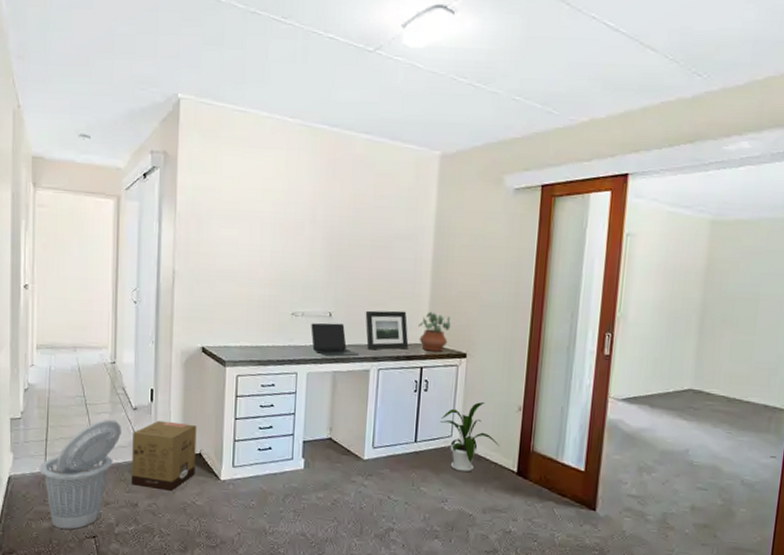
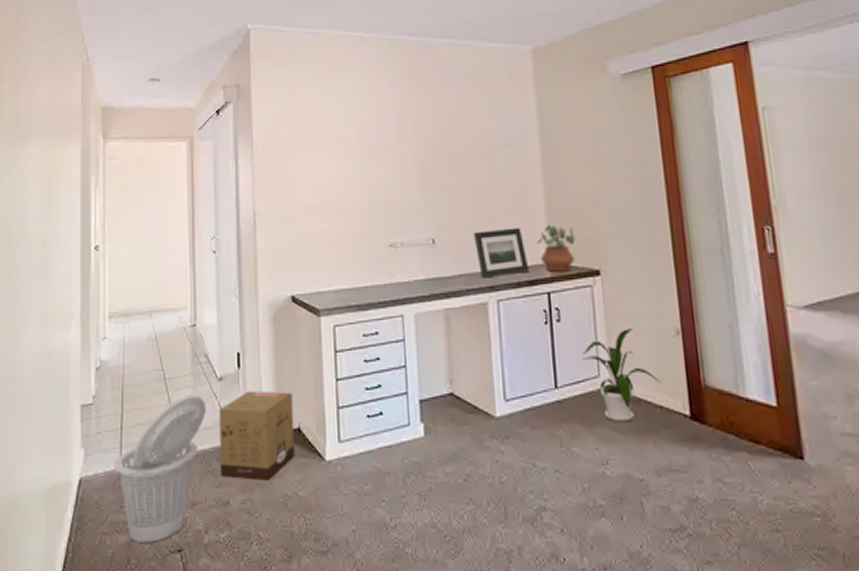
laptop: present [311,323,359,357] -> none [412,250,472,292]

